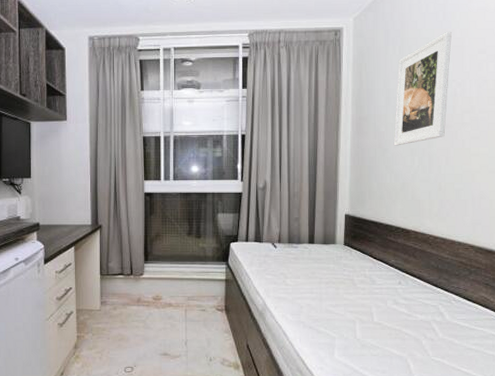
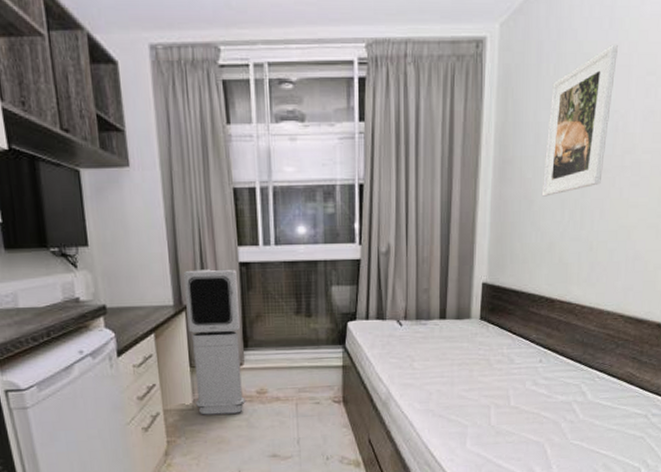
air purifier: none [100,197,143,316] -> present [182,269,245,415]

